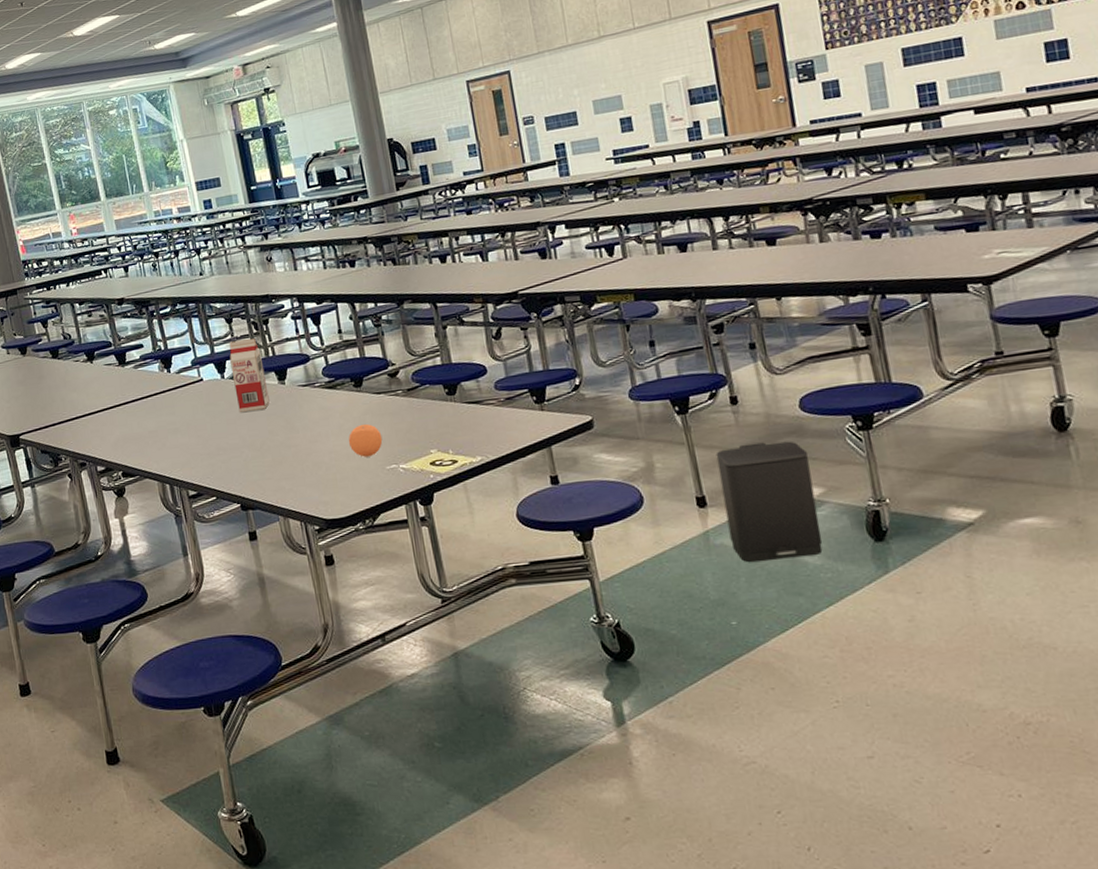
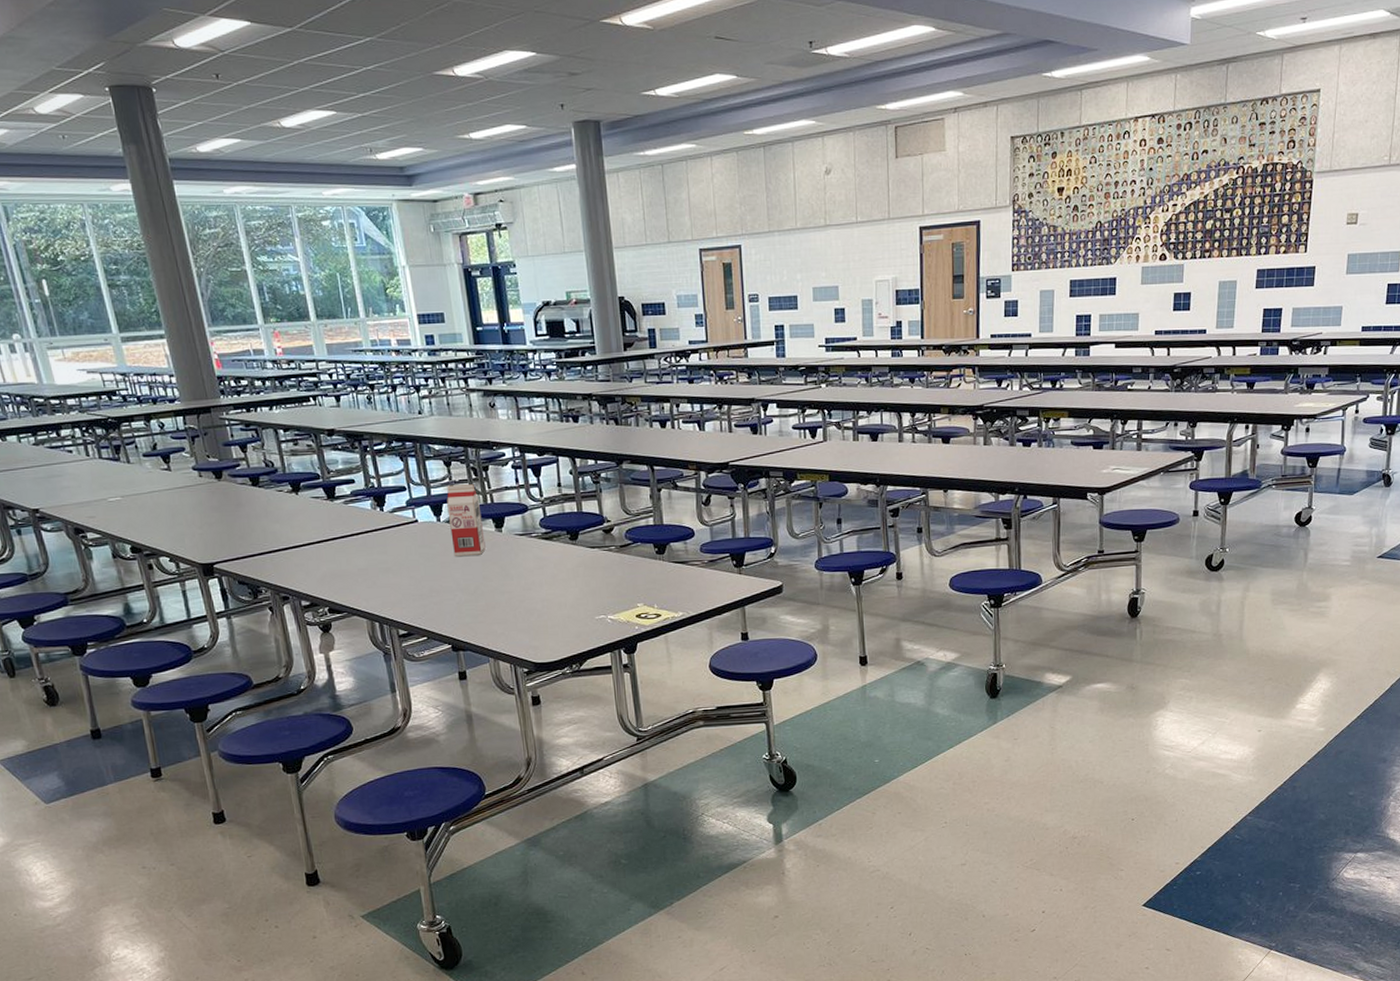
orange: present [348,423,383,457] -> none [561,575,594,607]
pedal bin: present [715,441,823,562] -> none [879,613,952,712]

